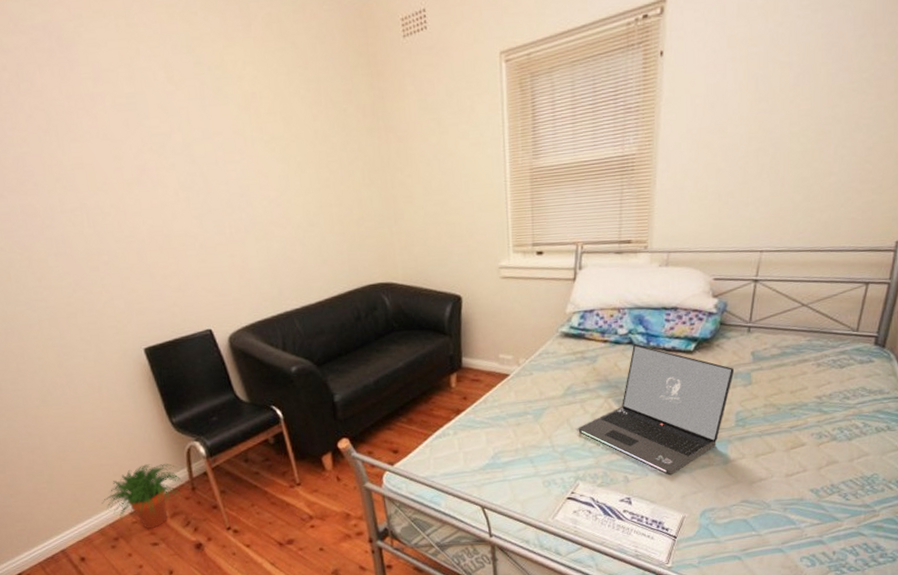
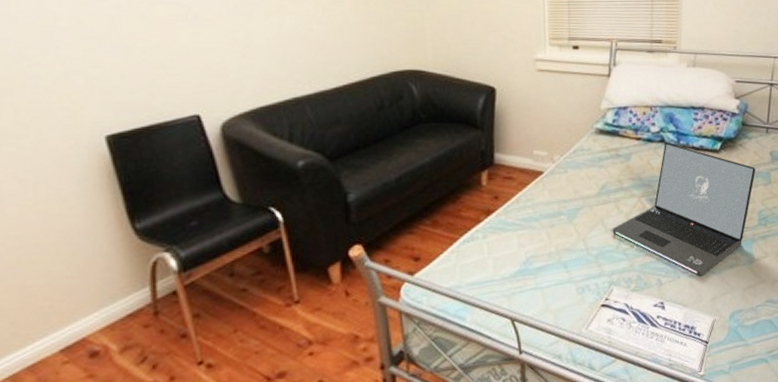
potted plant: present [101,464,183,529] -> none [18,282,143,370]

